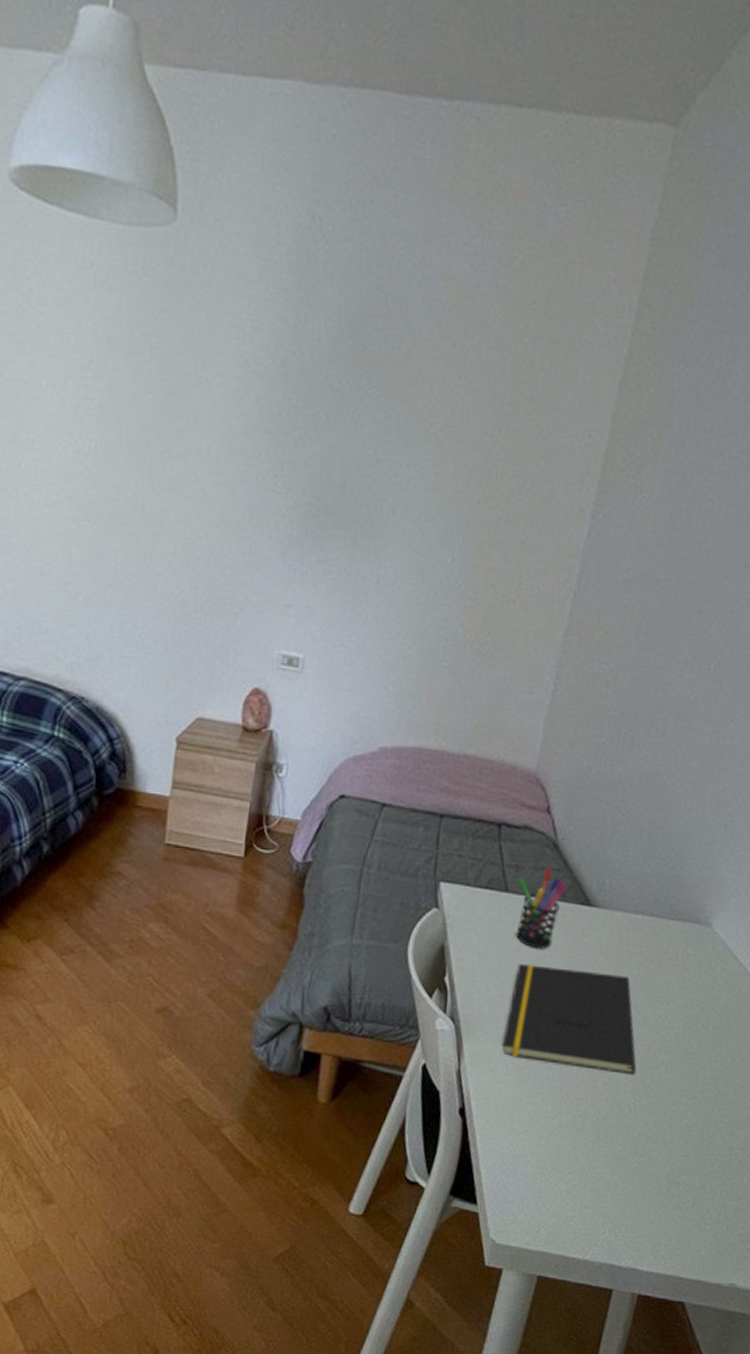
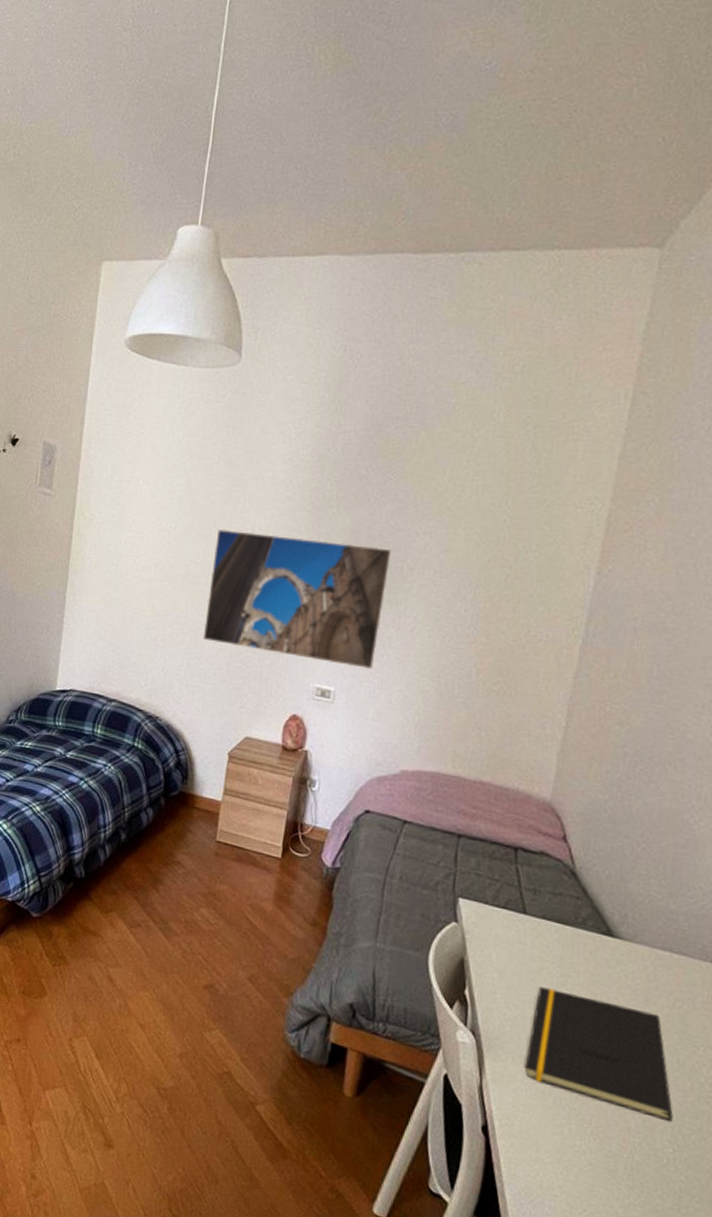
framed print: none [138,453,371,631] -> present [202,530,392,669]
pen holder: present [515,867,568,949] -> none [535,893,588,975]

